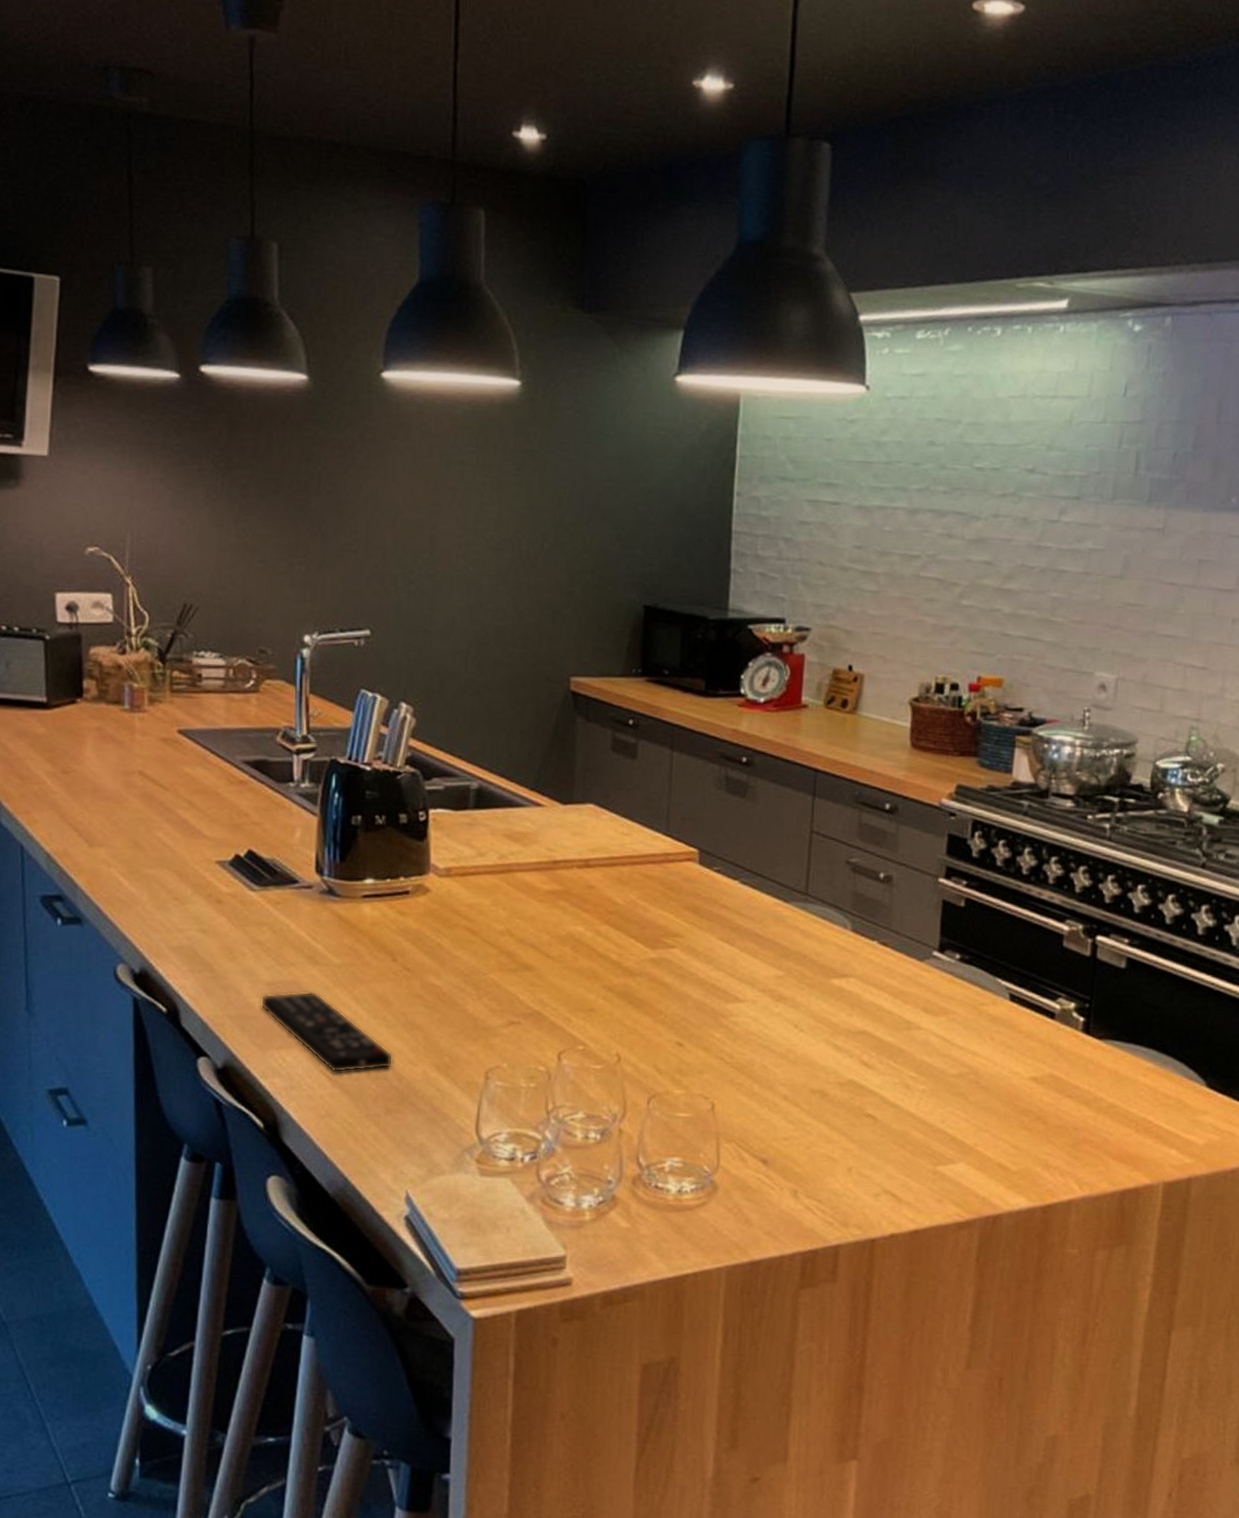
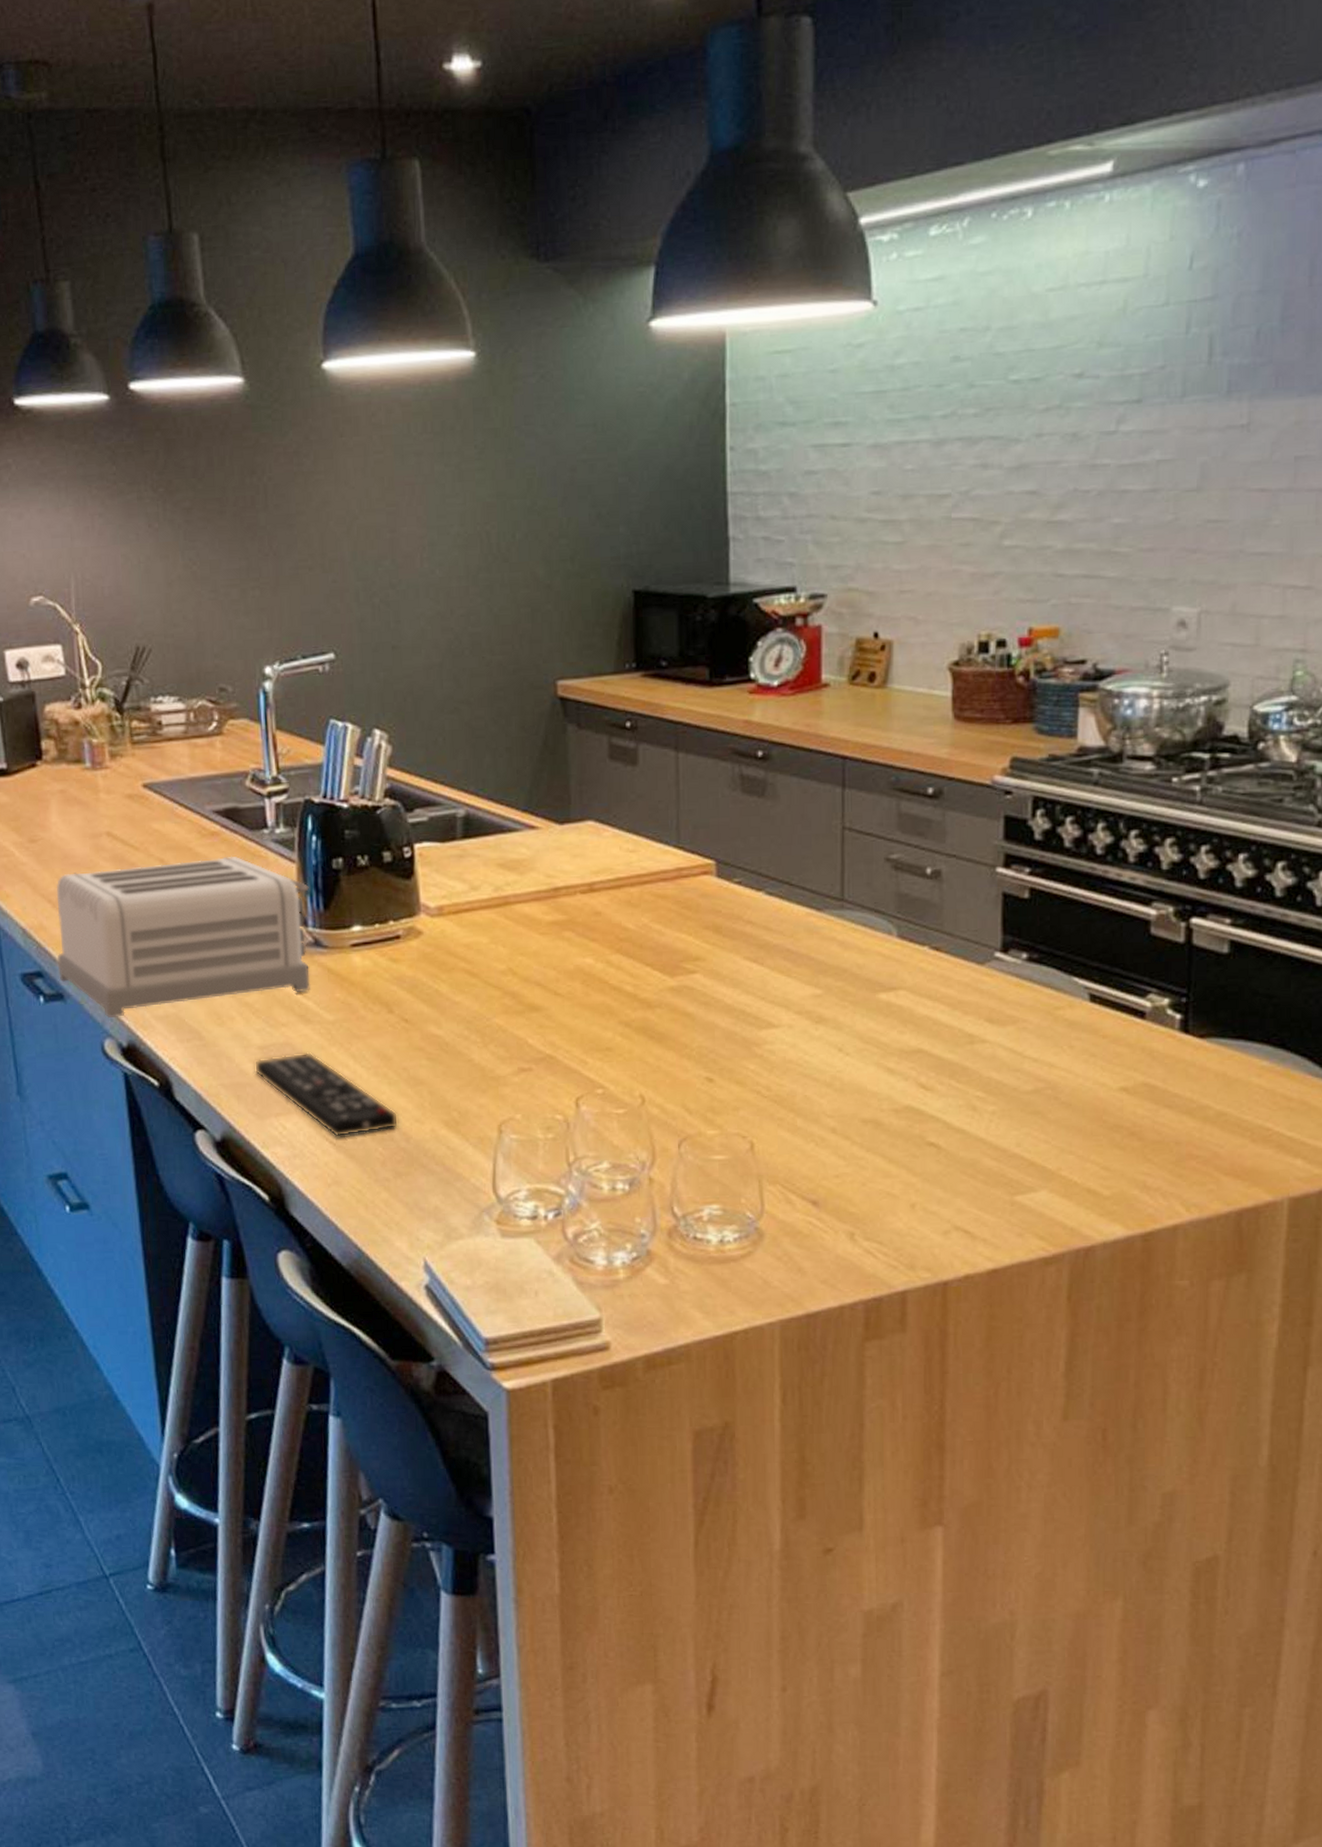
toaster: none [78,804,328,945] -> present [56,856,310,1018]

